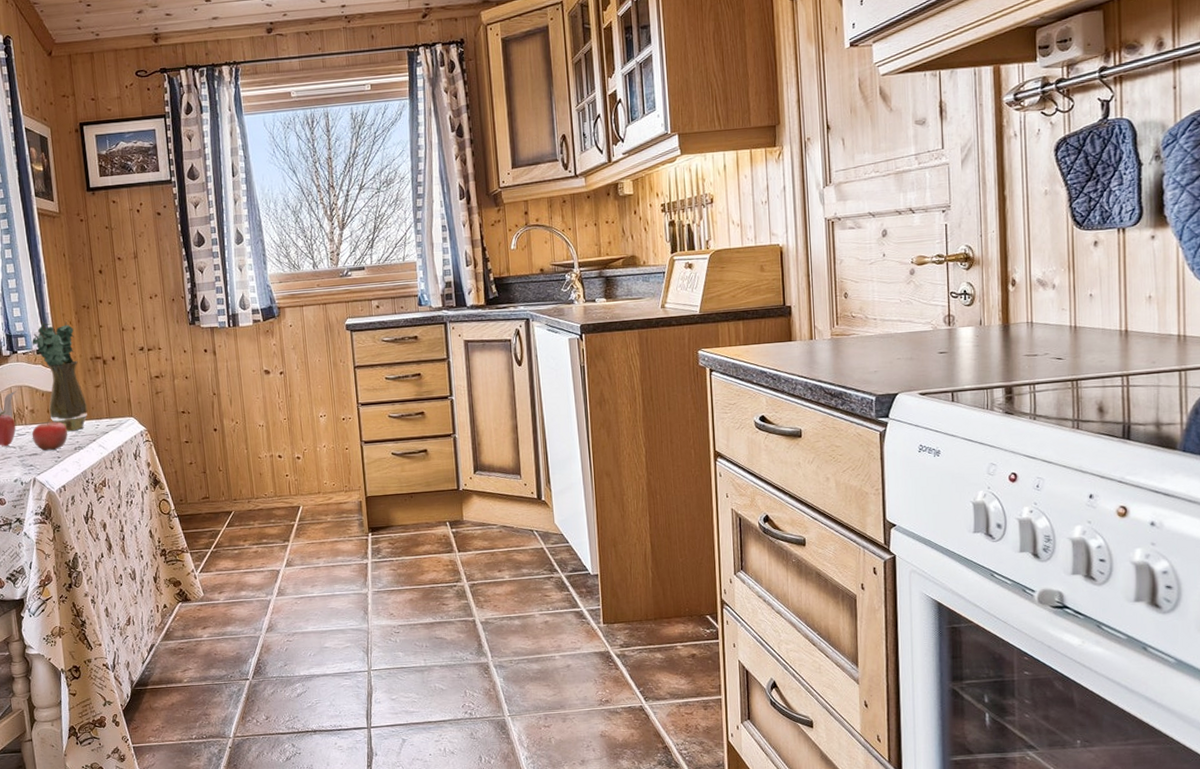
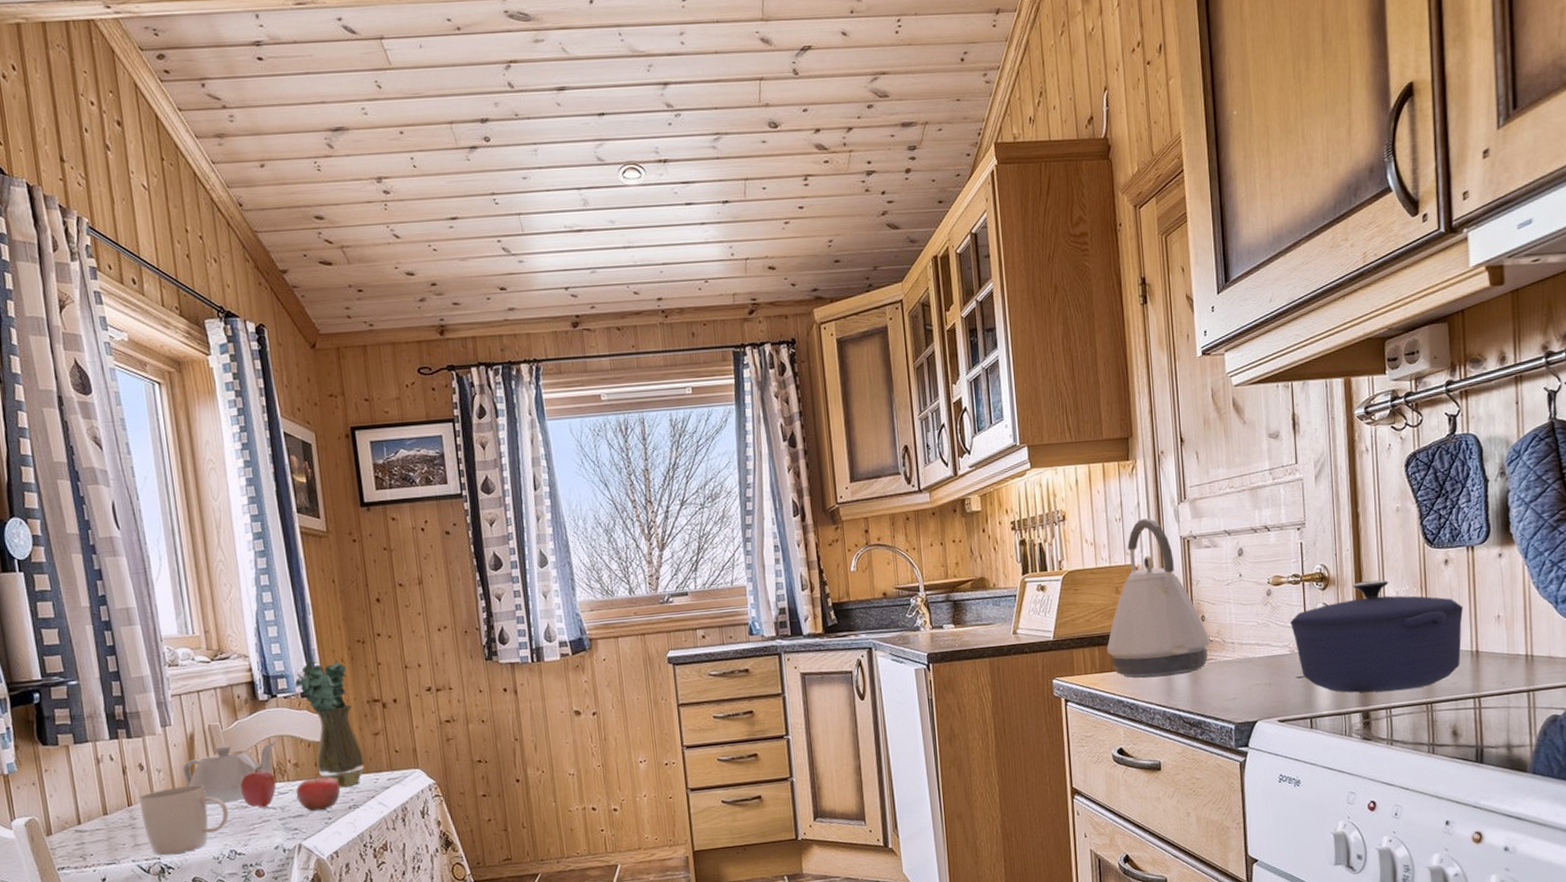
kettle: none [750,201,853,351] -> present [1106,518,1210,678]
cooking pot: none [934,260,1113,369] -> present [1291,580,1464,693]

